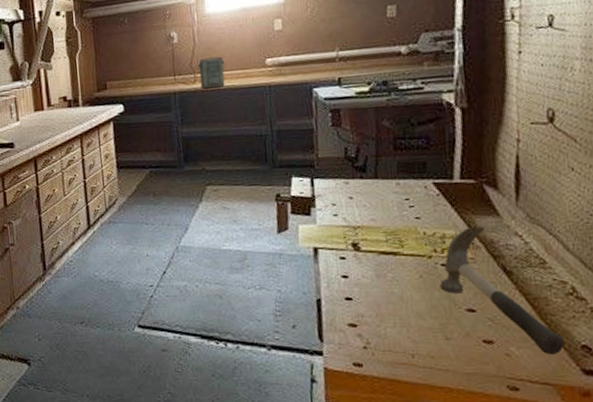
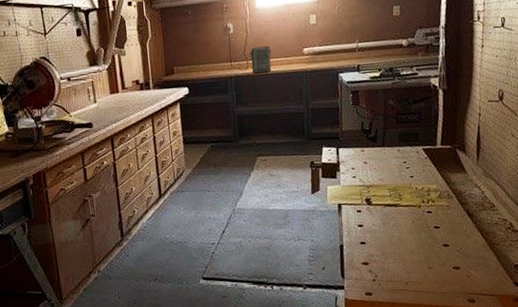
claw hammer: present [440,226,565,354] -> none [426,181,504,274]

